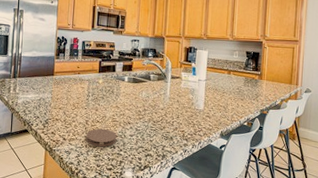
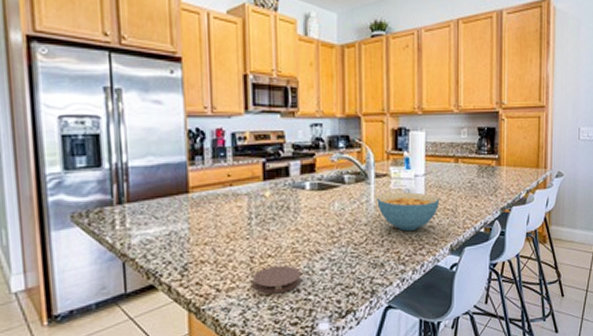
cereal bowl: none [171,90,216,118] -> present [377,192,440,232]

